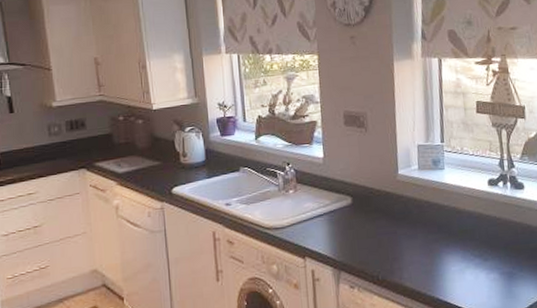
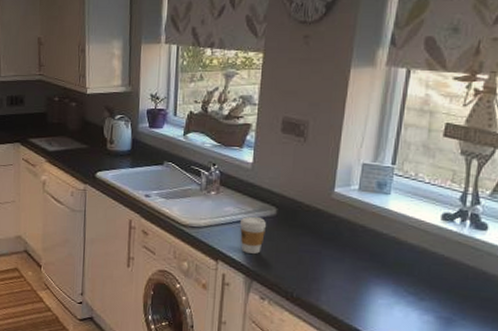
coffee cup: none [320,209,345,245] -> present [239,217,266,254]

